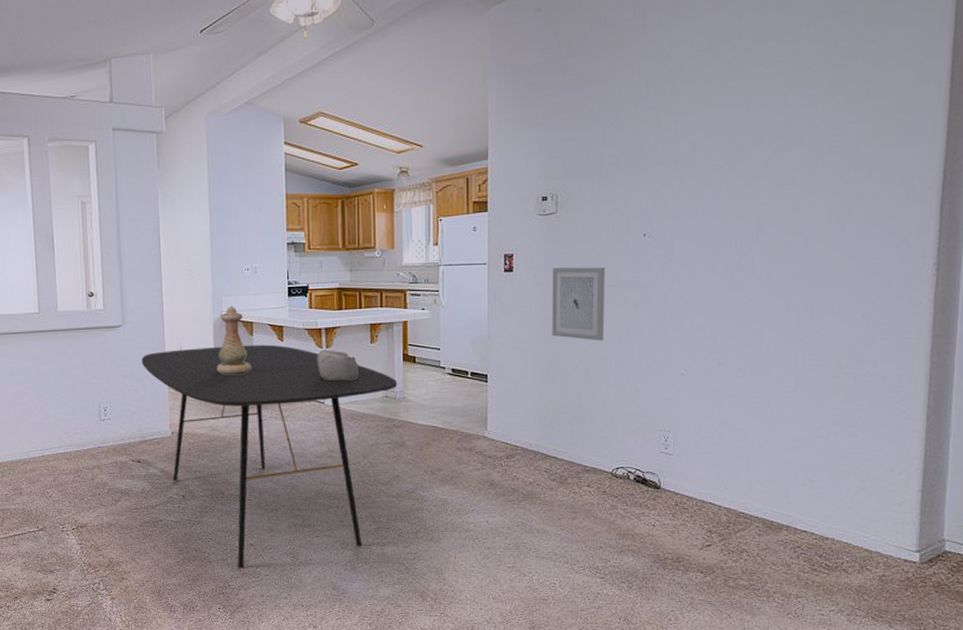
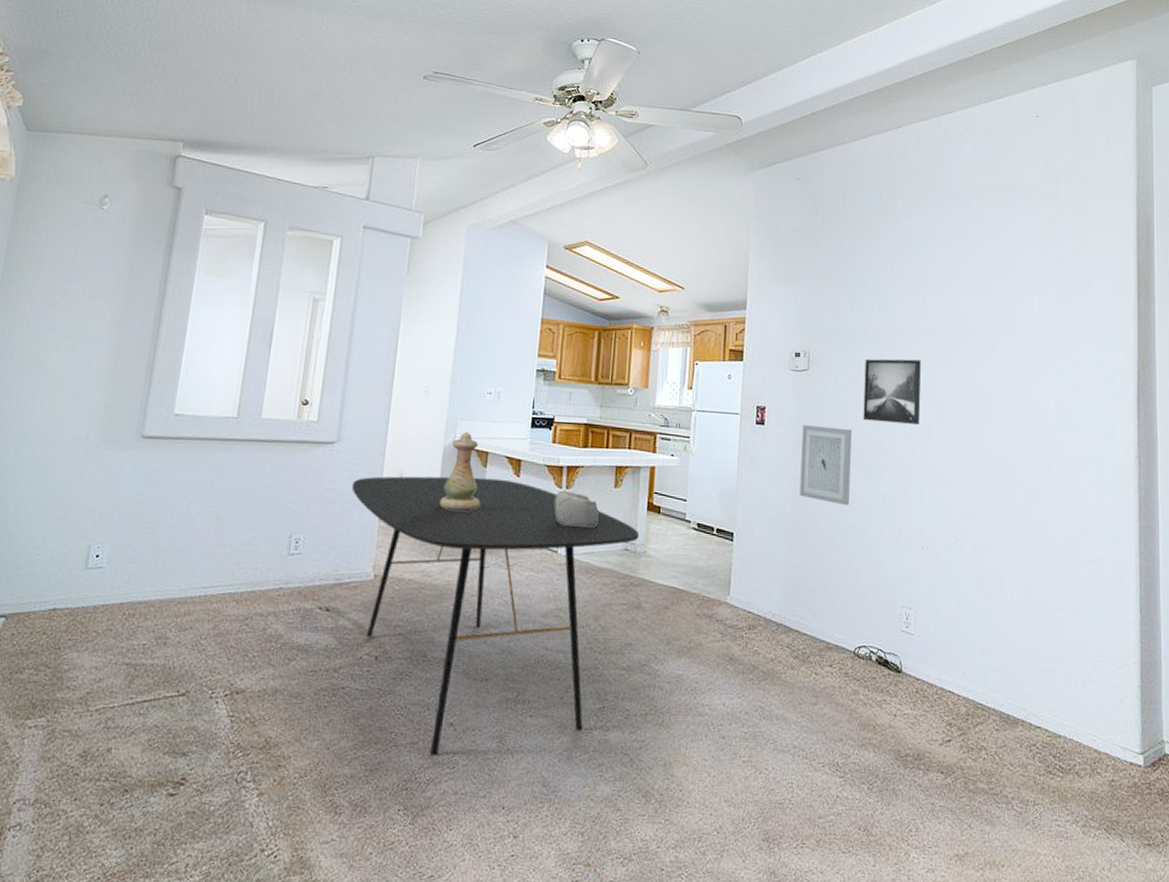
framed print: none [616,188,681,257] -> present [863,358,921,425]

